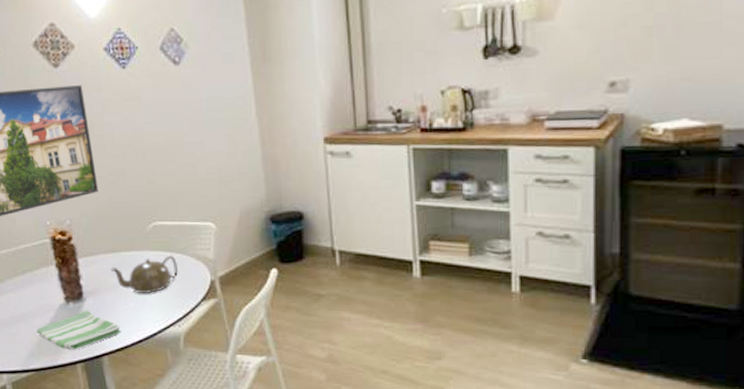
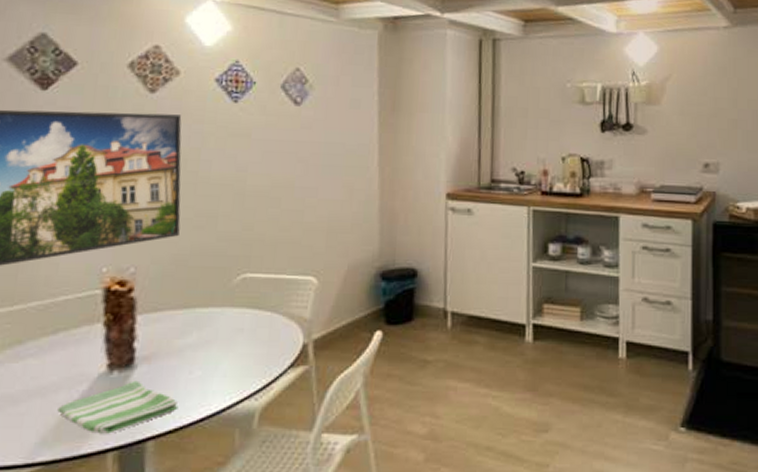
teapot: present [110,255,178,294] -> none [178,313,265,360]

